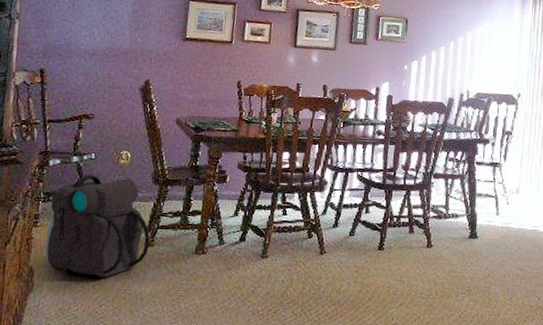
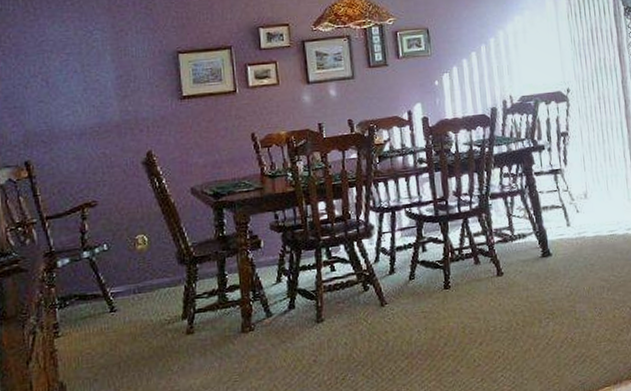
backpack: present [44,174,151,278] -> none [68,264,190,382]

